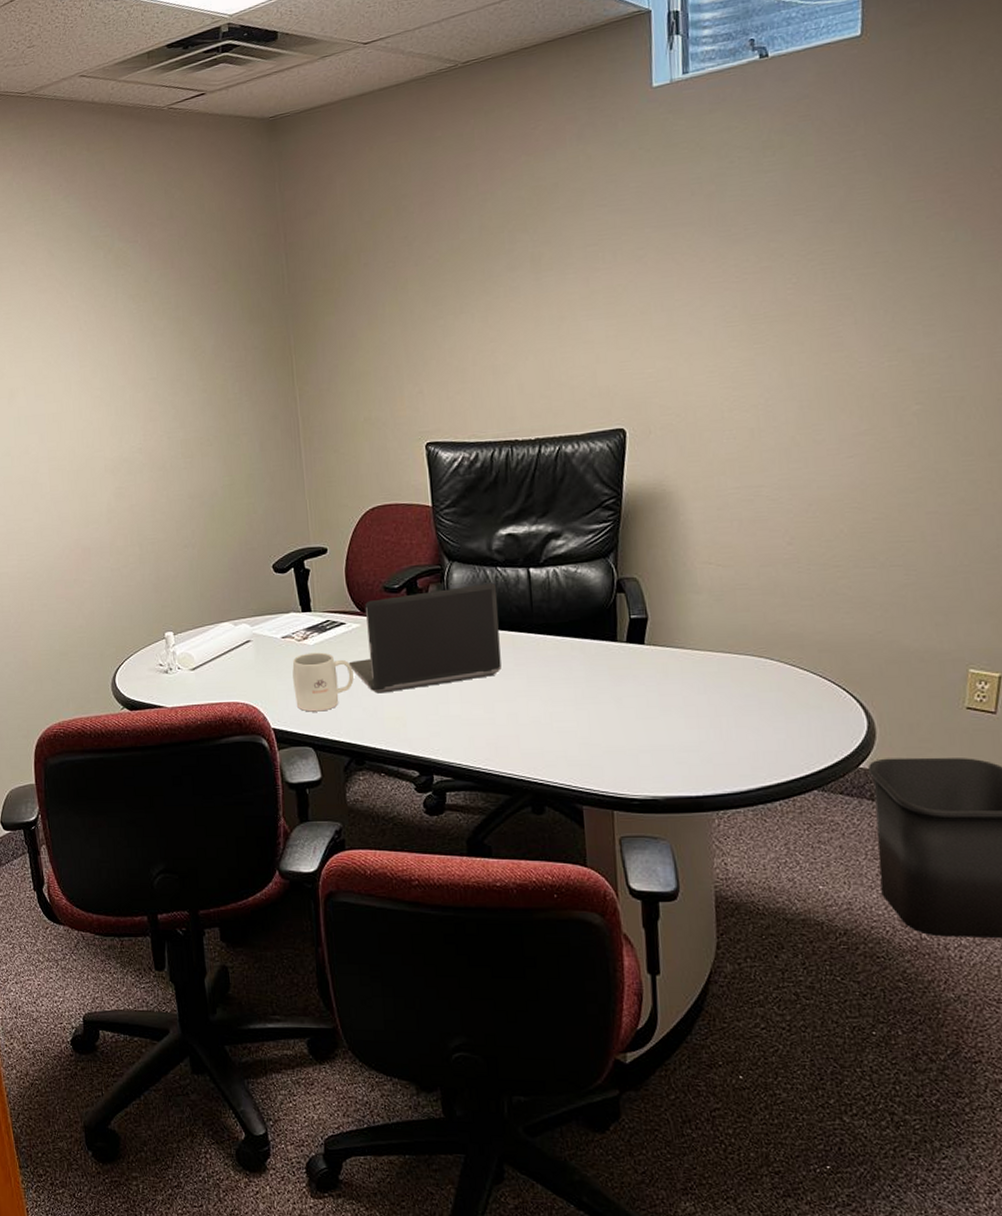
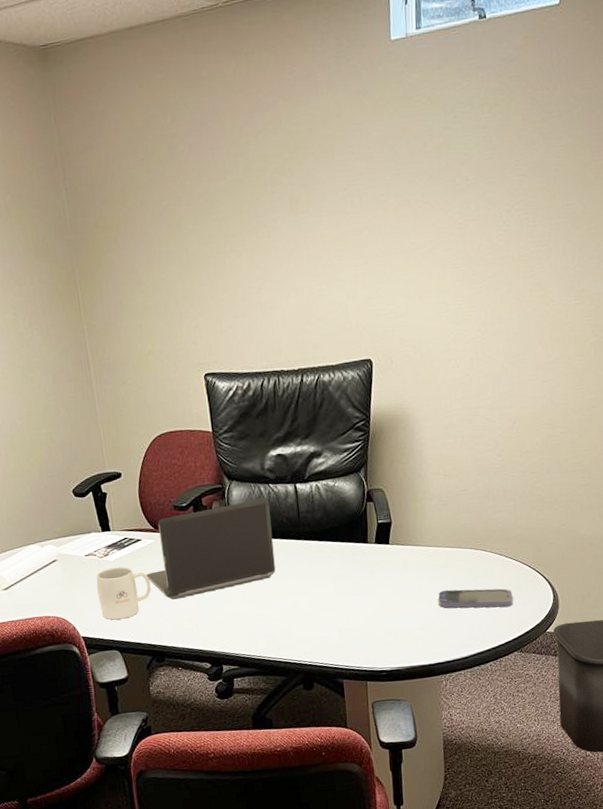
mobile phone: none [708,704,811,731] -> present [438,588,513,608]

